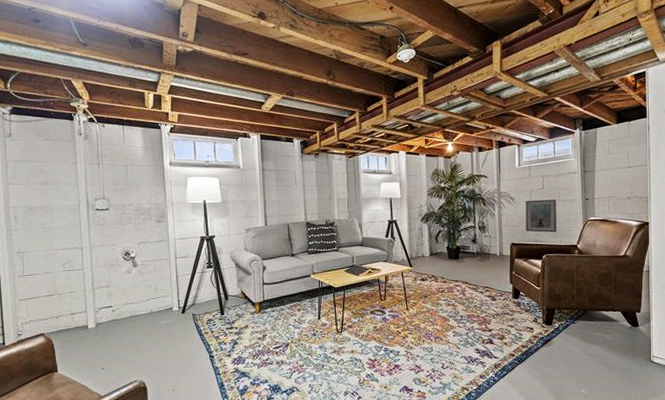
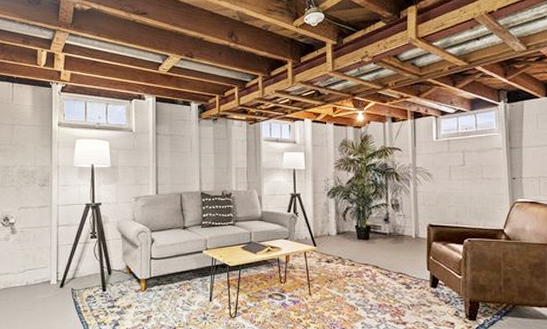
picture frame: present [525,199,557,233] -> none [444,177,481,215]

